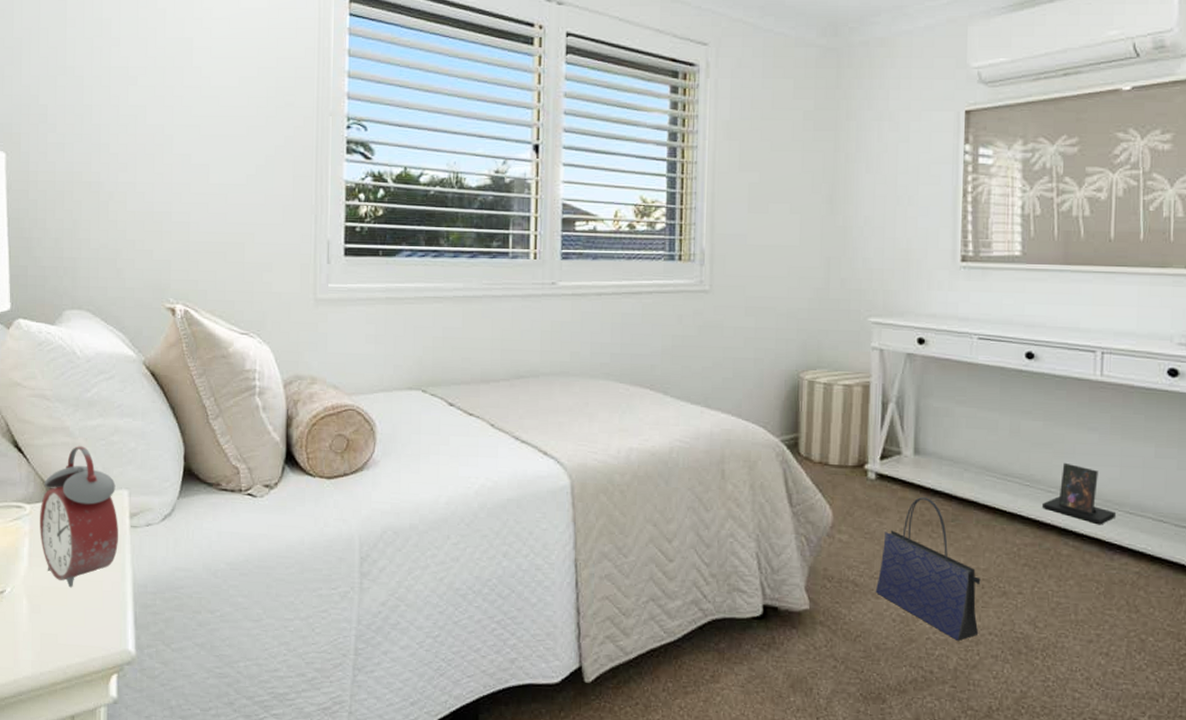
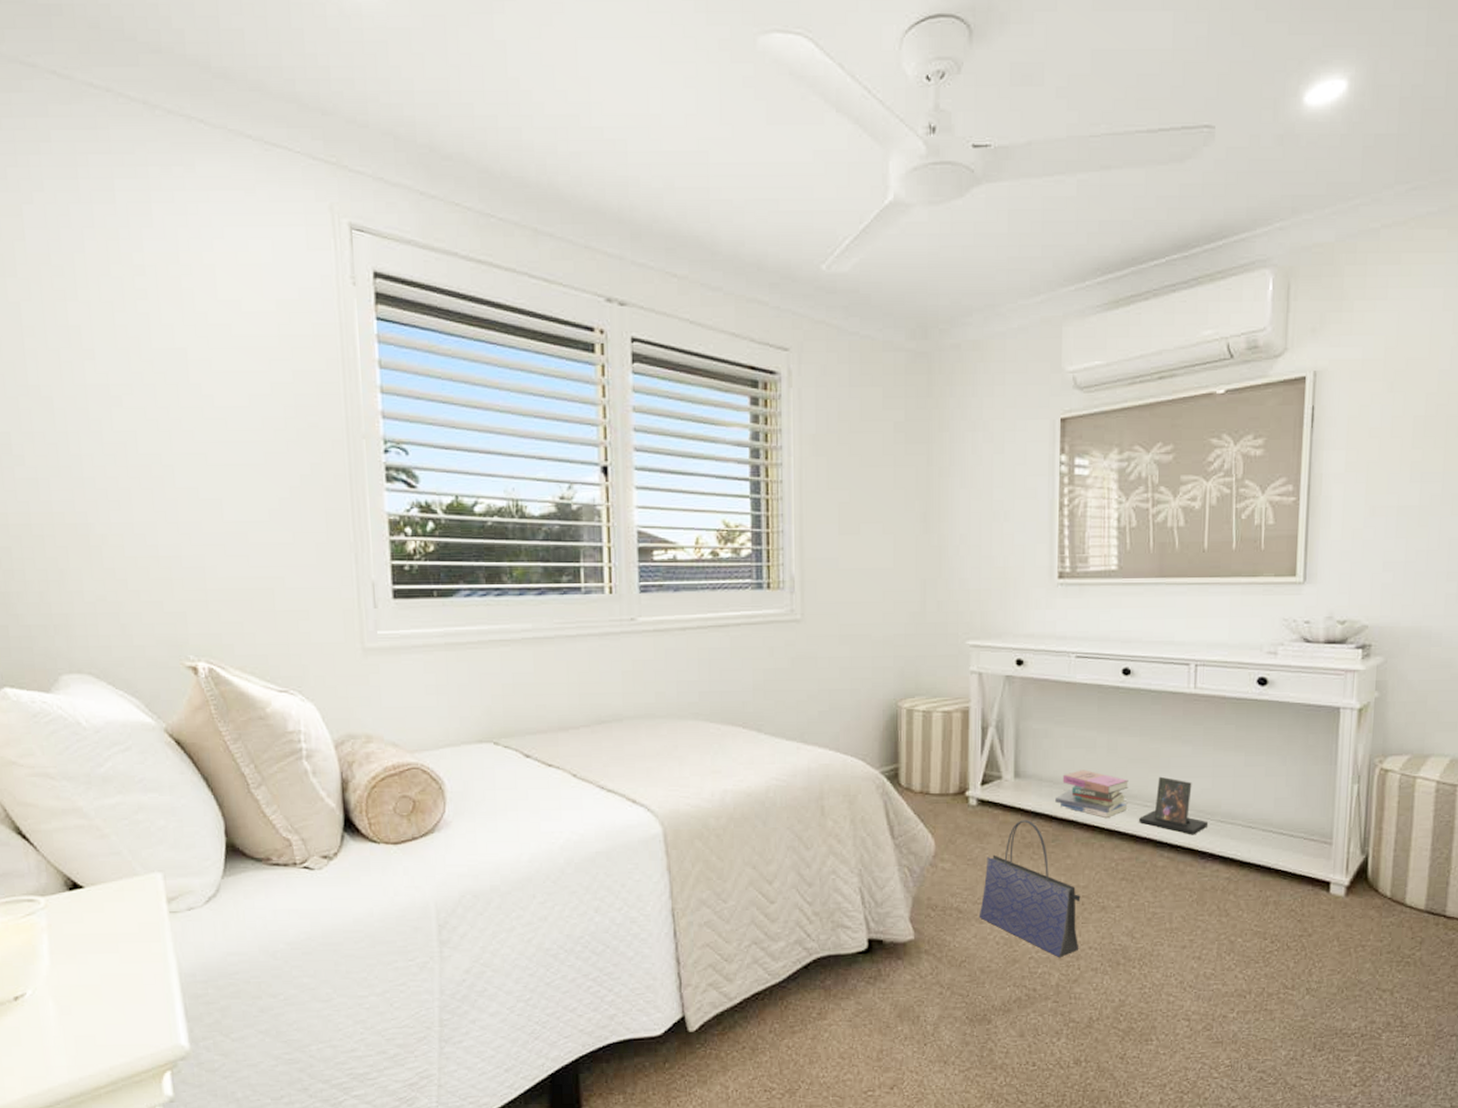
alarm clock: present [40,446,118,588] -> none [57,828,157,984]
books: none [955,451,1032,501] -> present [1055,770,1129,818]

